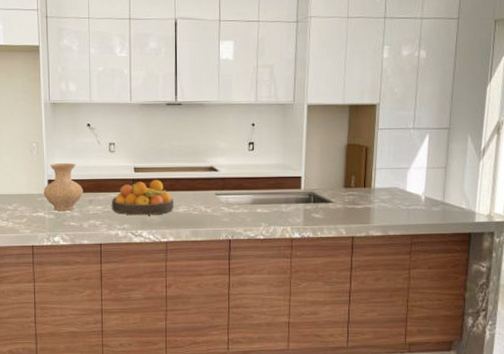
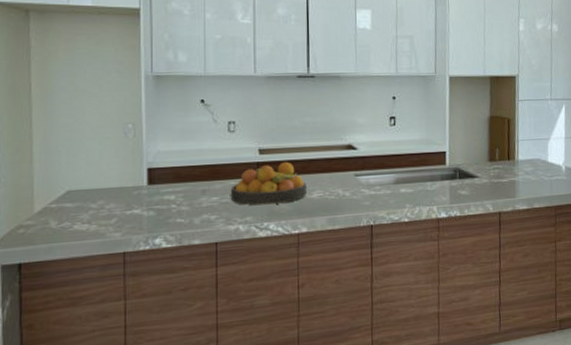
vase: present [44,163,83,211] -> none [141,147,194,206]

